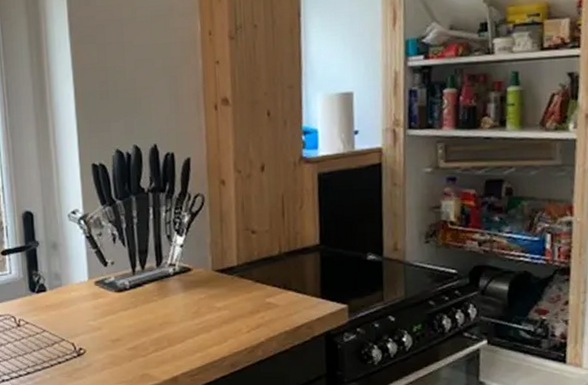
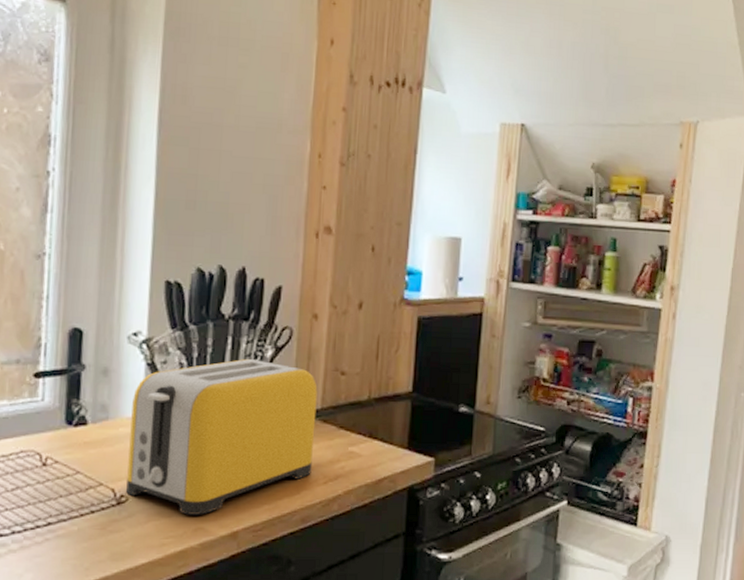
toaster: none [78,226,235,363] -> present [126,359,318,515]

